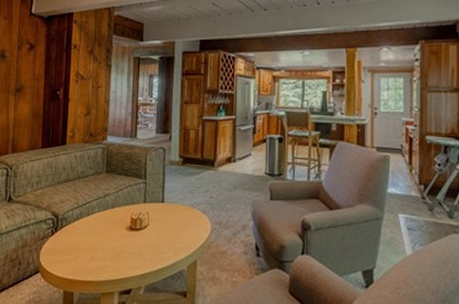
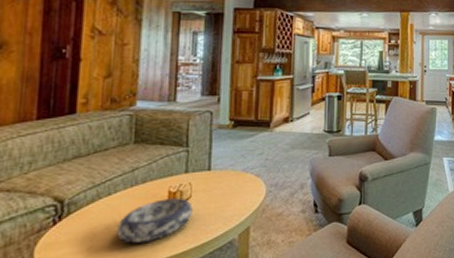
decorative bowl: none [94,224,150,261] -> present [117,197,193,244]

